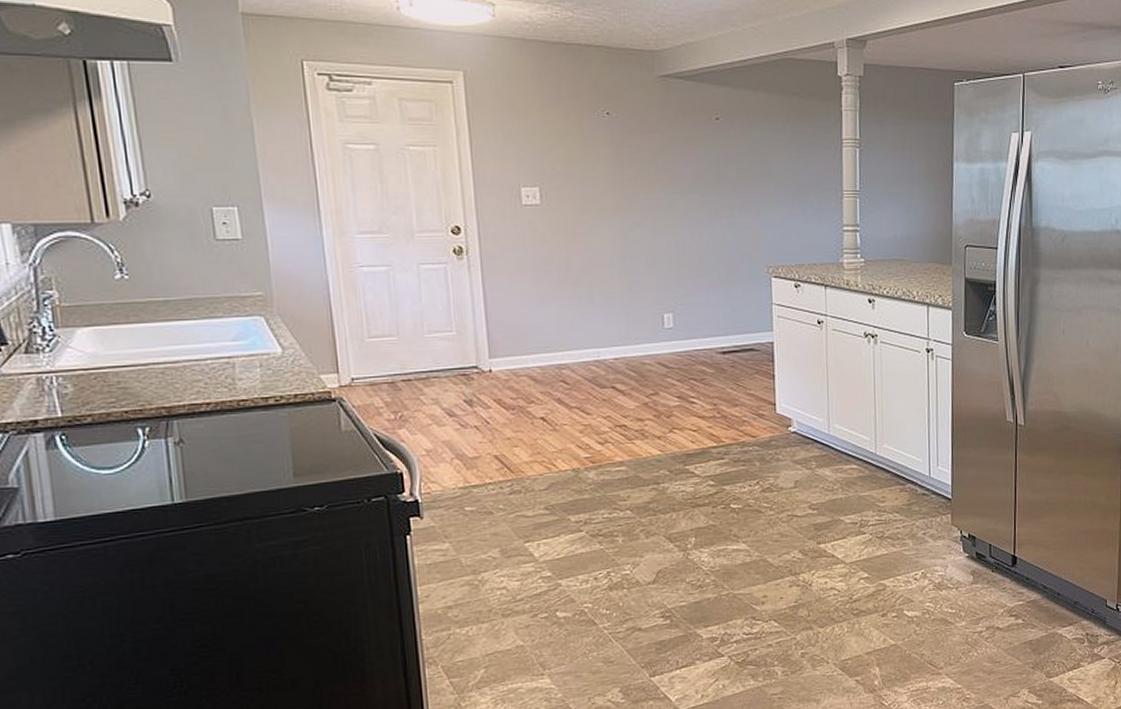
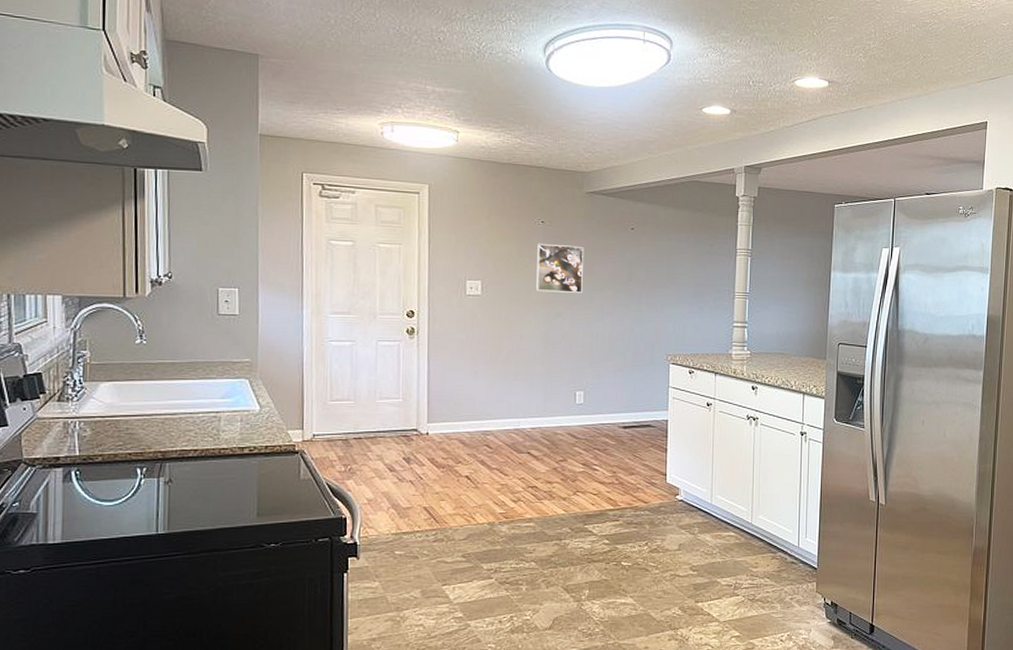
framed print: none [604,139,662,198] -> present [535,243,585,293]

